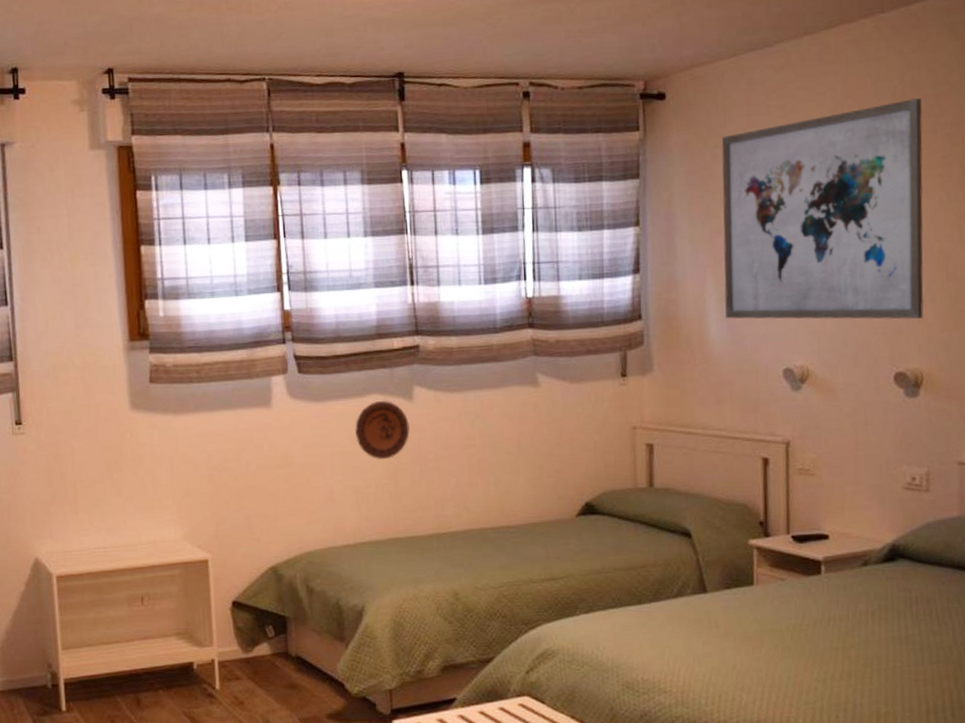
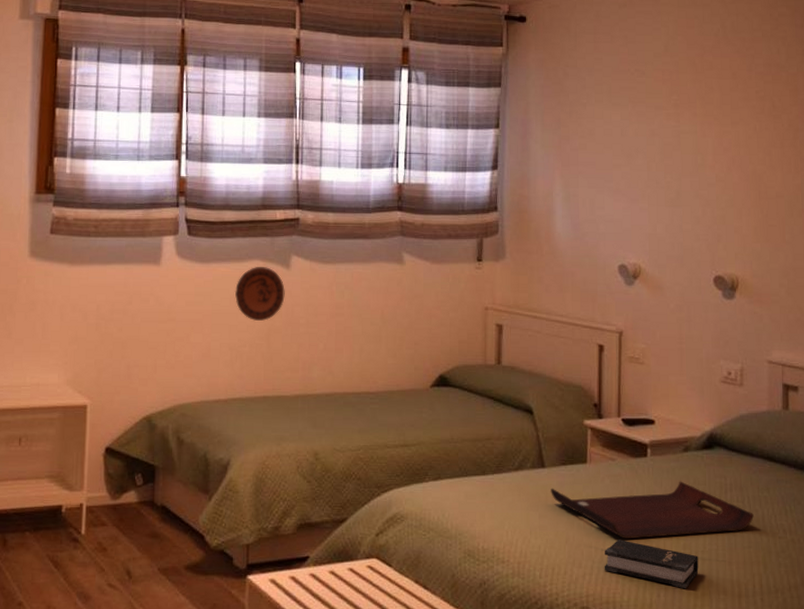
serving tray: none [714,597,943,662] -> present [551,481,754,540]
wall art: present [721,98,924,320] -> none [569,41,740,229]
hardback book: none [776,662,881,709] -> present [604,539,699,589]

